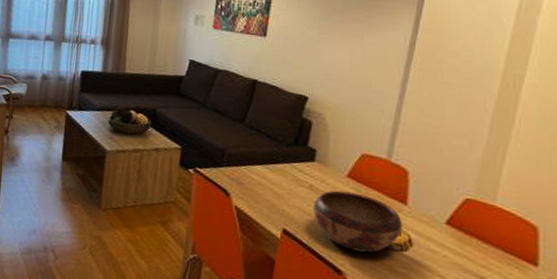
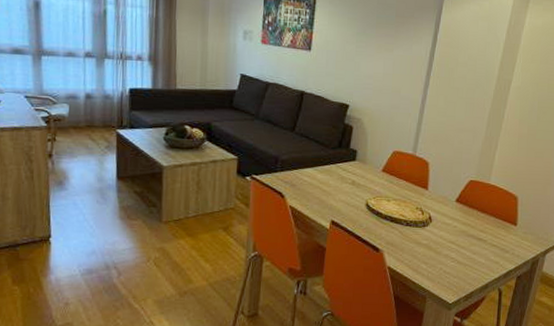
decorative bowl: present [312,190,403,253] -> none [355,183,425,232]

